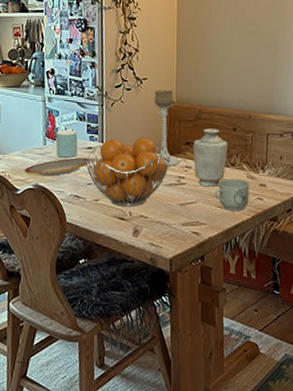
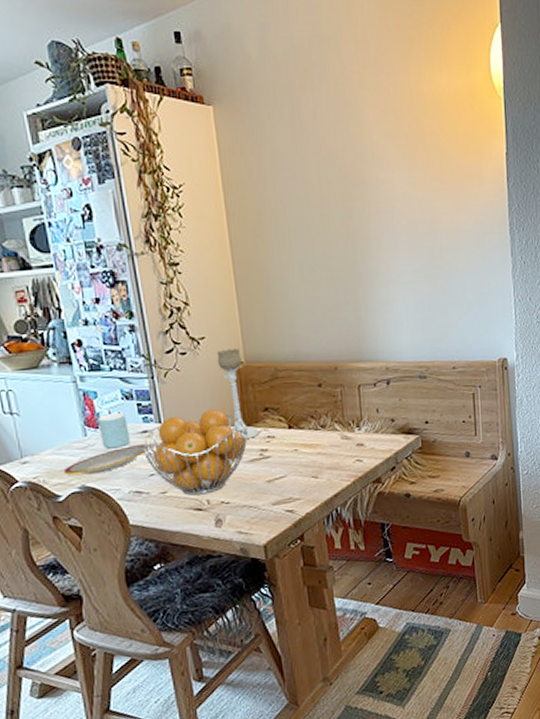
vase: present [193,128,228,187] -> none [272,387,316,457]
mug: present [214,178,250,212] -> none [305,442,347,480]

